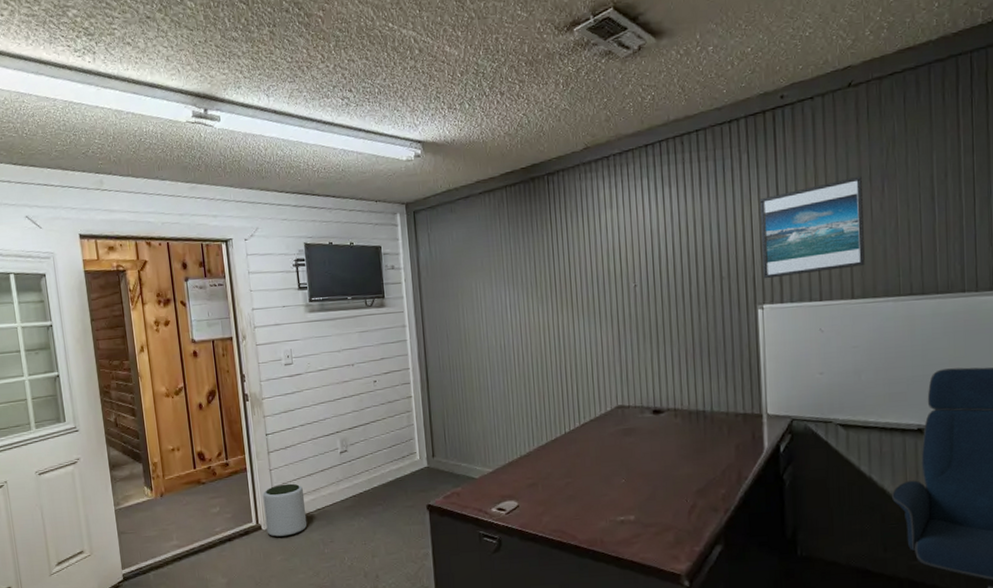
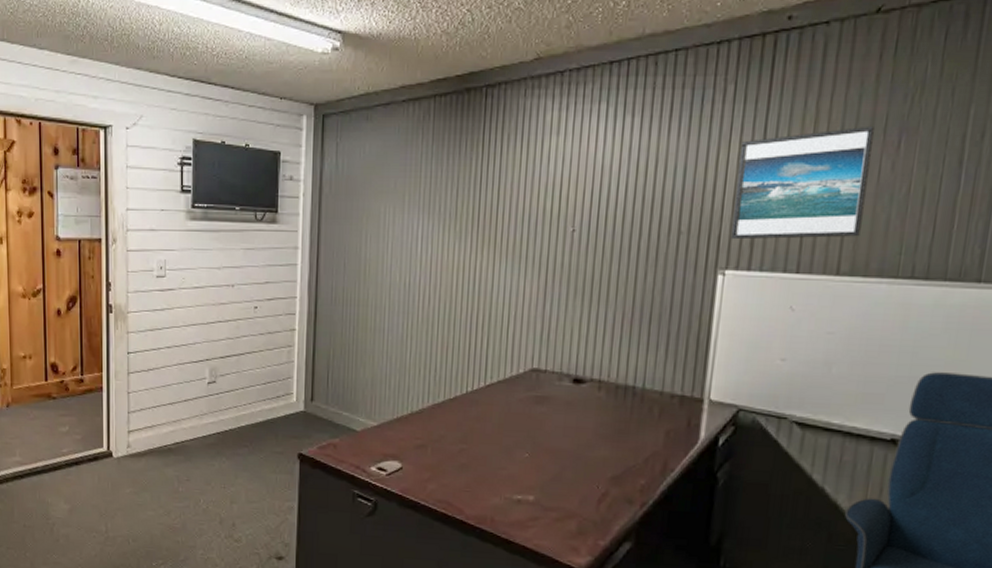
plant pot: present [262,483,307,537] -> none [117,410,163,468]

